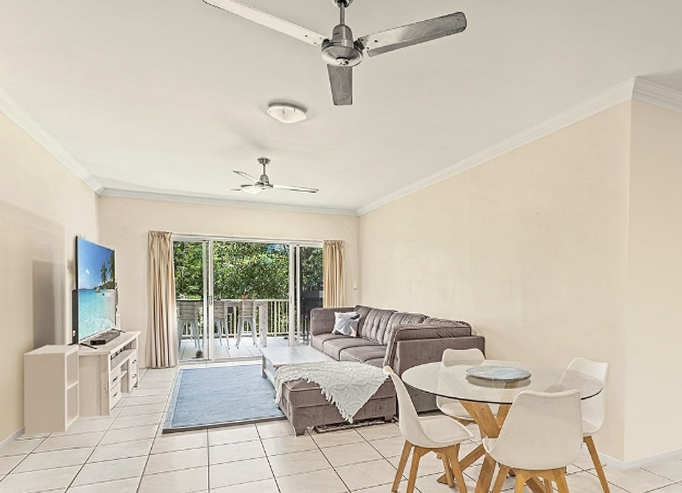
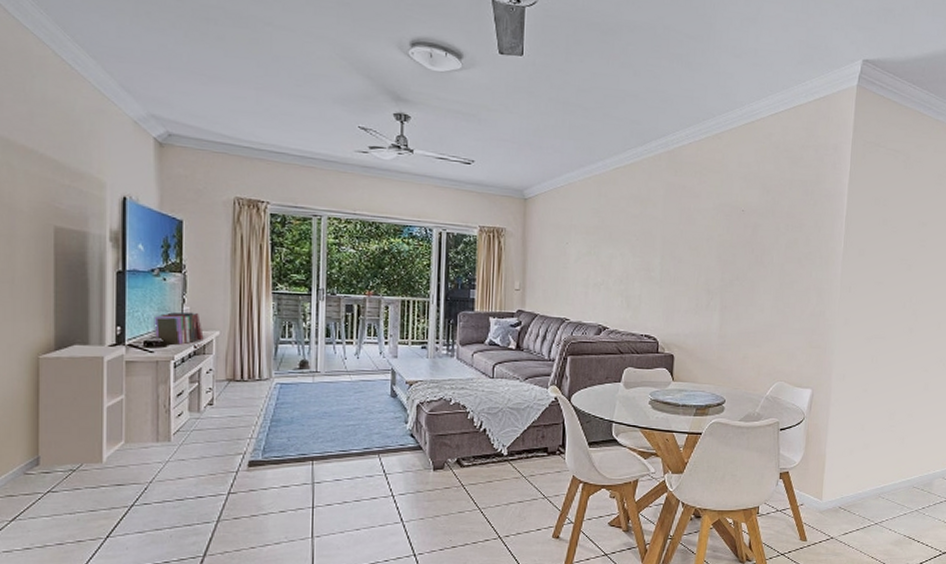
books: none [98,317,130,344] -> present [155,311,204,346]

